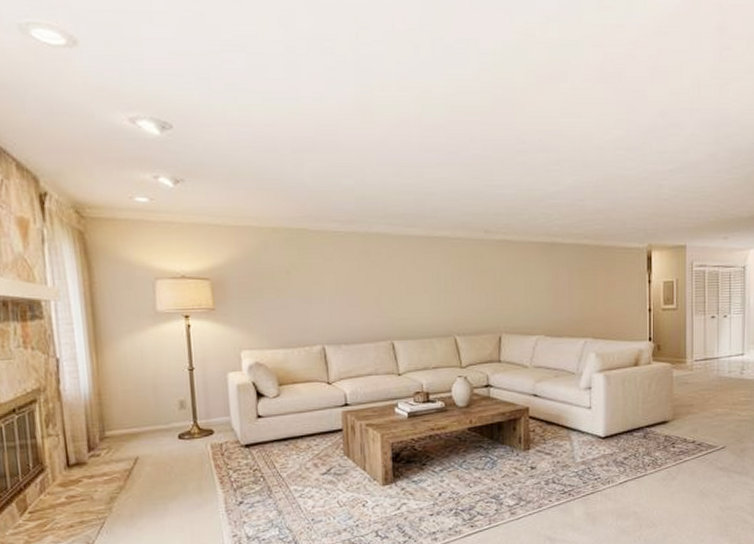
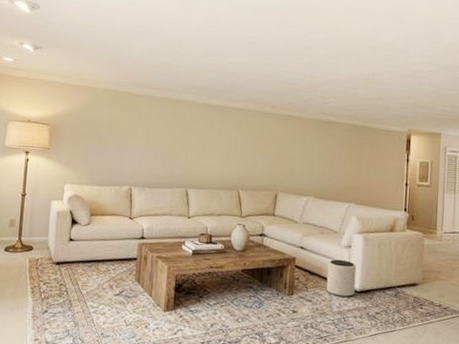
plant pot: none [566,403,599,445] -> present [326,259,356,297]

